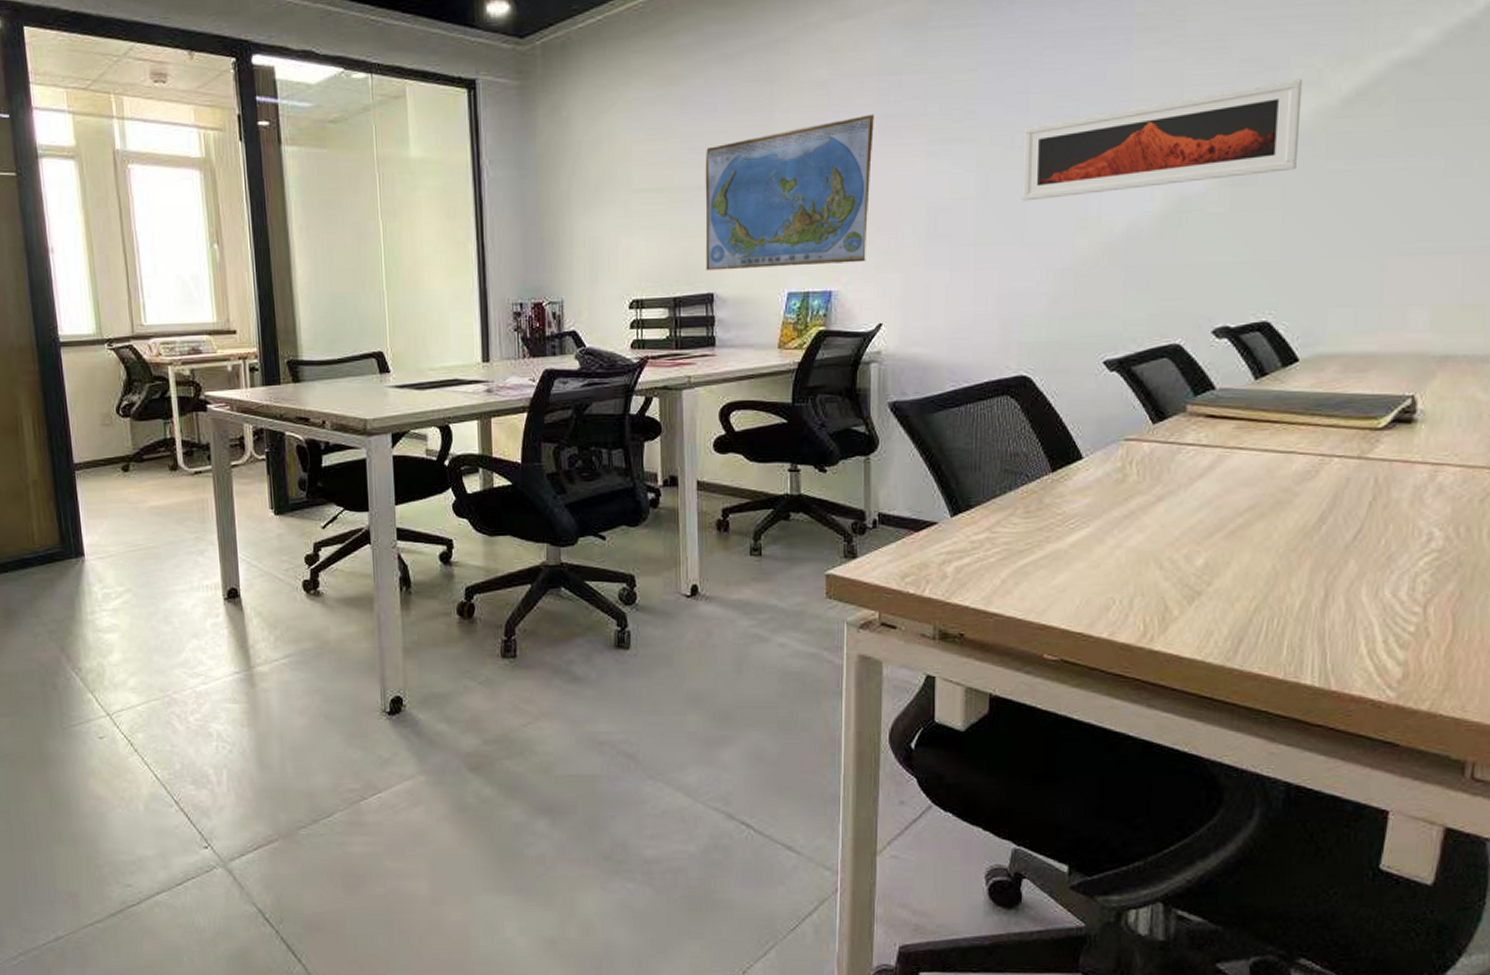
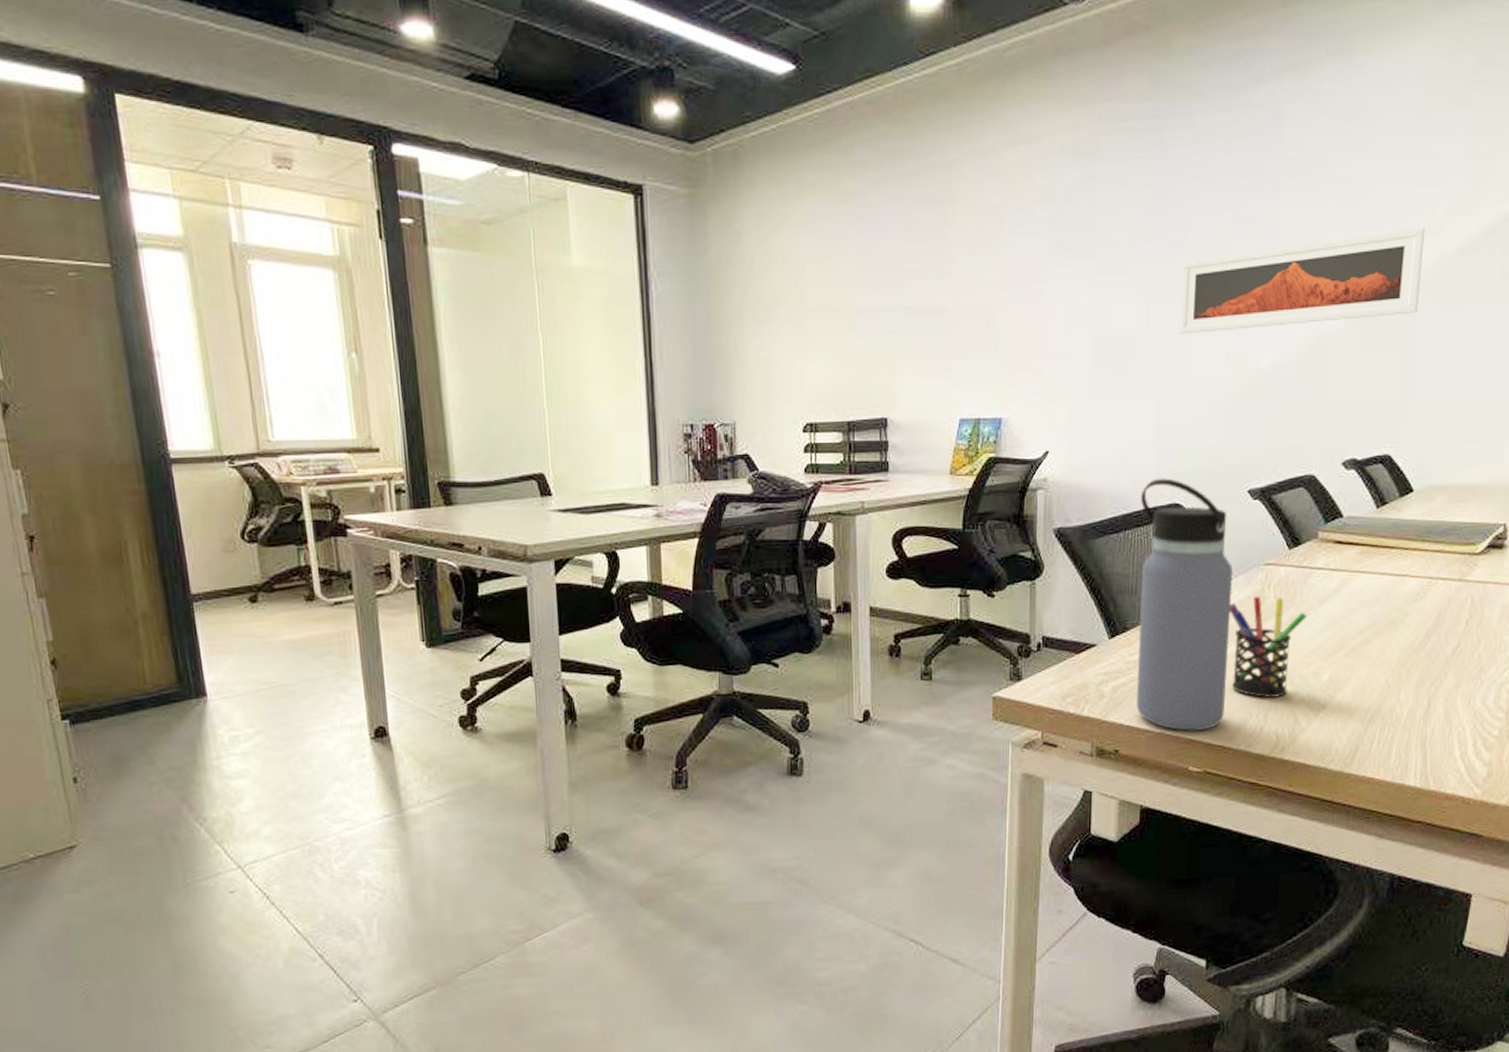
world map: present [705,114,874,271] -> none [879,242,1044,395]
water bottle: none [982,349,1090,616] -> present [1136,478,1234,731]
pen holder: none [1086,473,1176,584] -> present [1230,595,1307,699]

